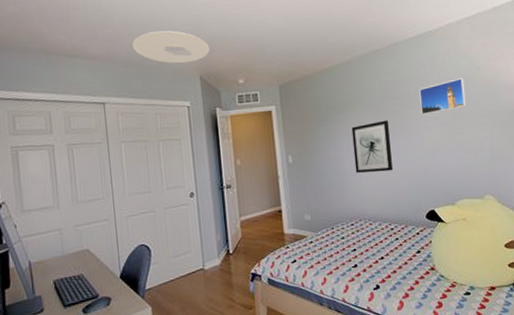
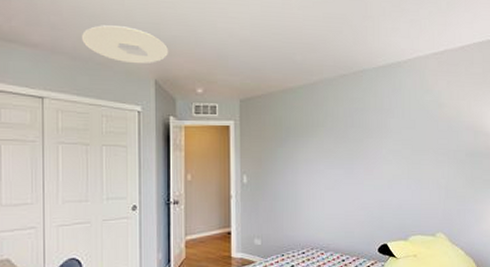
wall art: present [351,120,393,173] -> none [311,147,350,201]
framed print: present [419,78,466,115] -> none [382,113,427,147]

